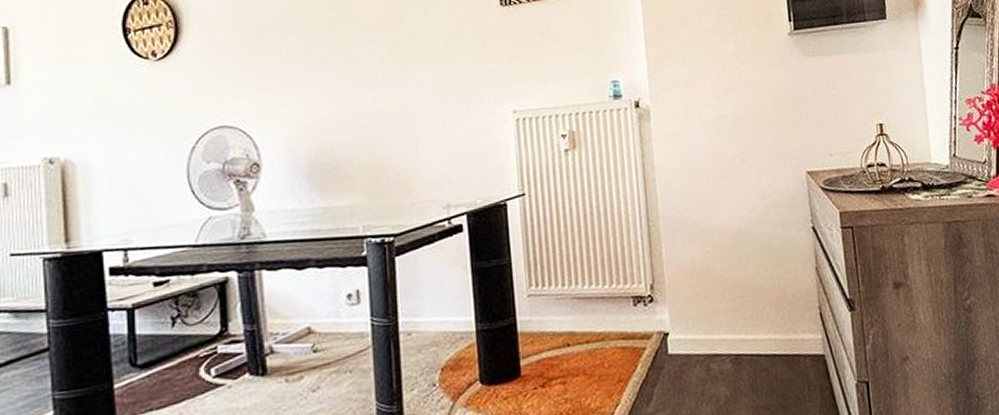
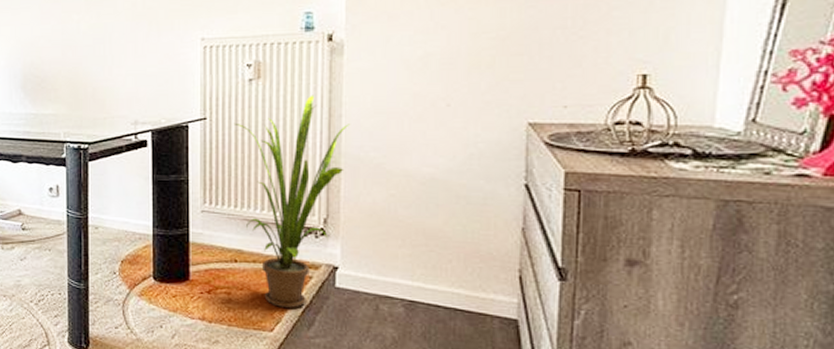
house plant: none [553,161,665,388] -> present [233,95,351,308]

